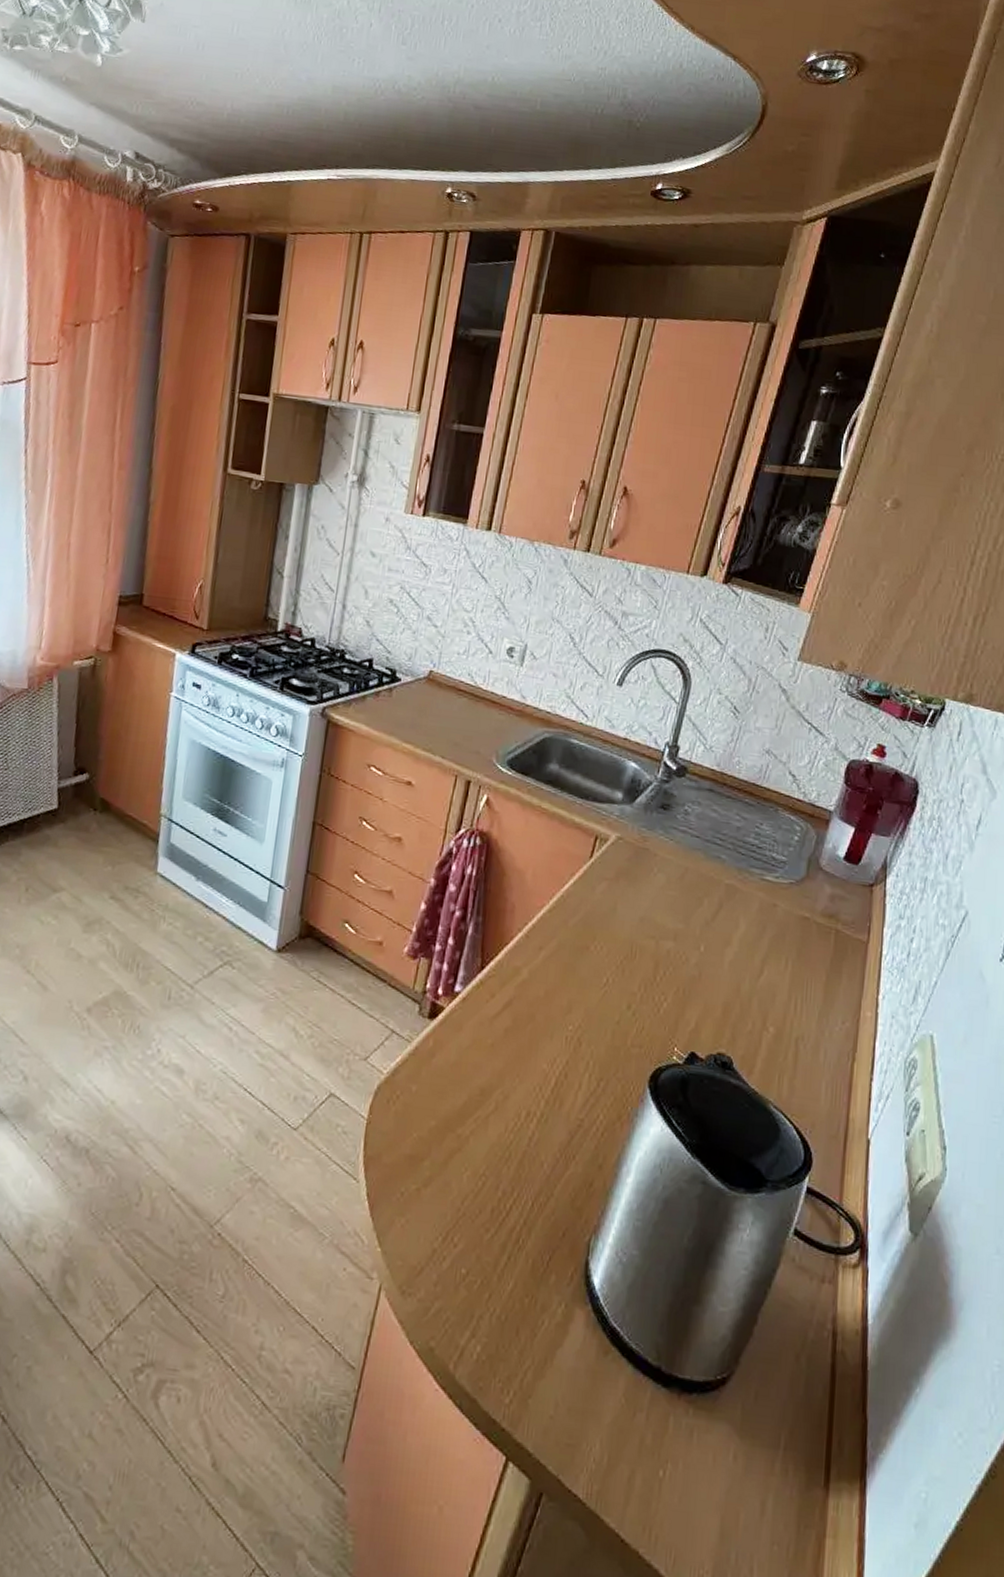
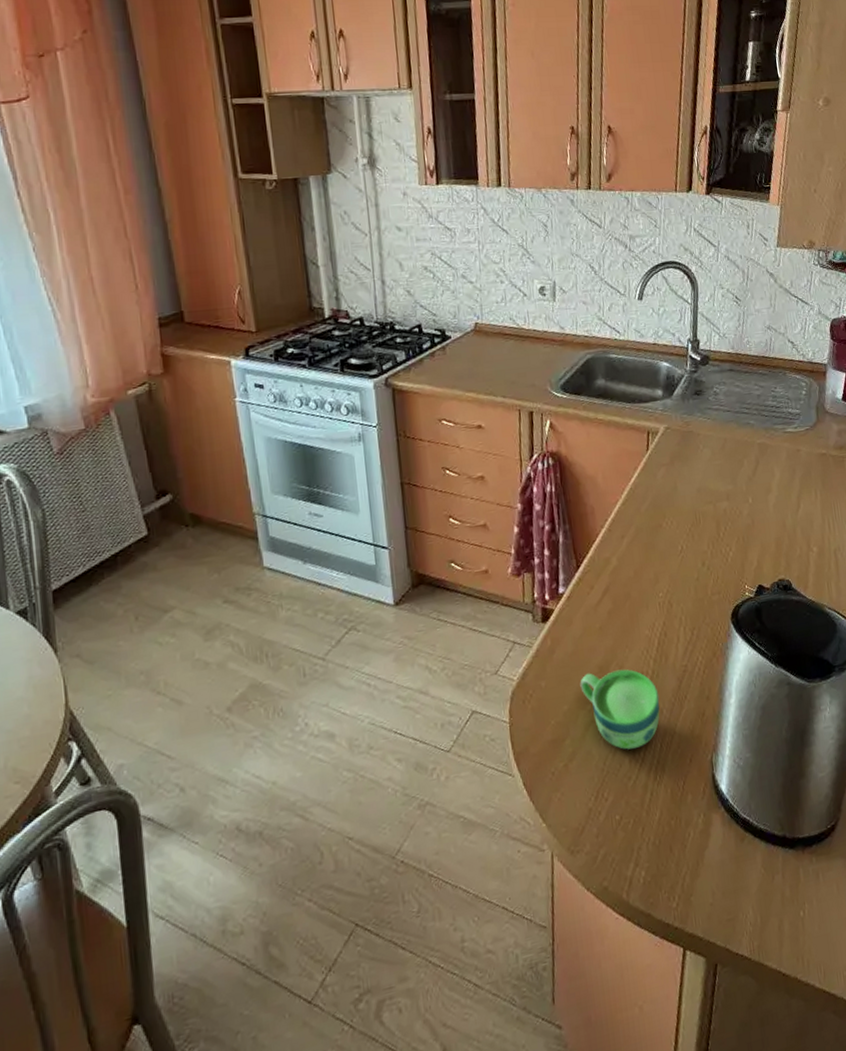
cup: none [454,1092,543,1199] -> present [580,669,660,750]

